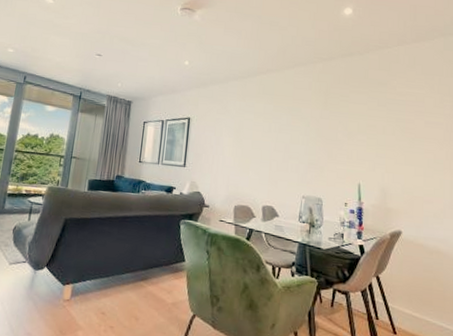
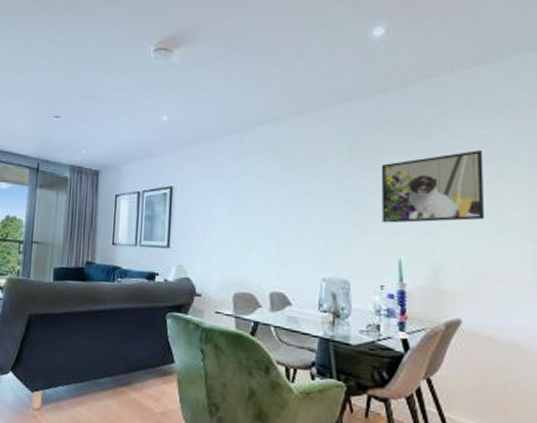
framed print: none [347,104,419,156] -> present [381,150,485,223]

